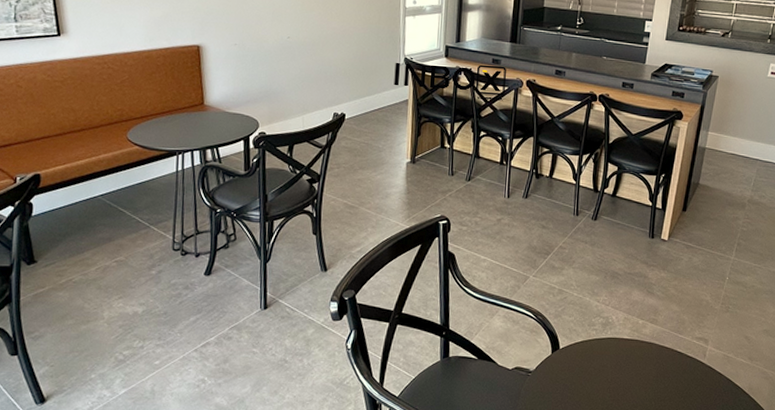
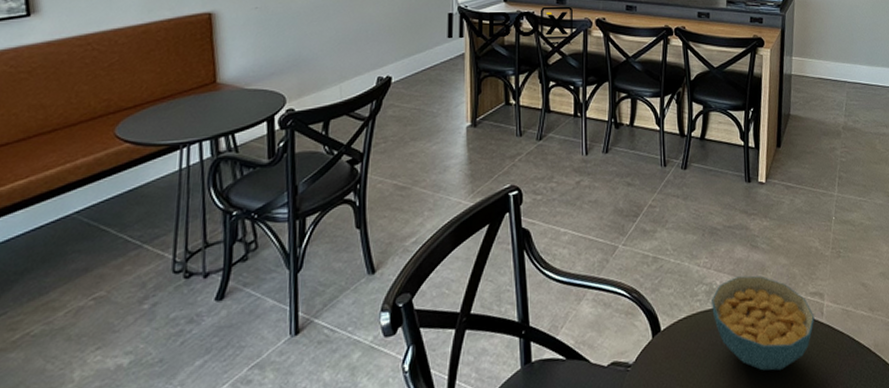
cereal bowl: none [606,315,697,395] -> present [712,275,815,371]

